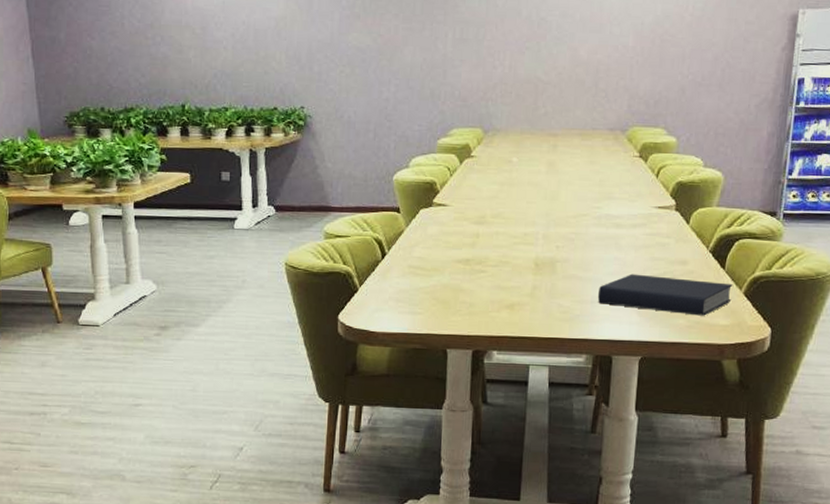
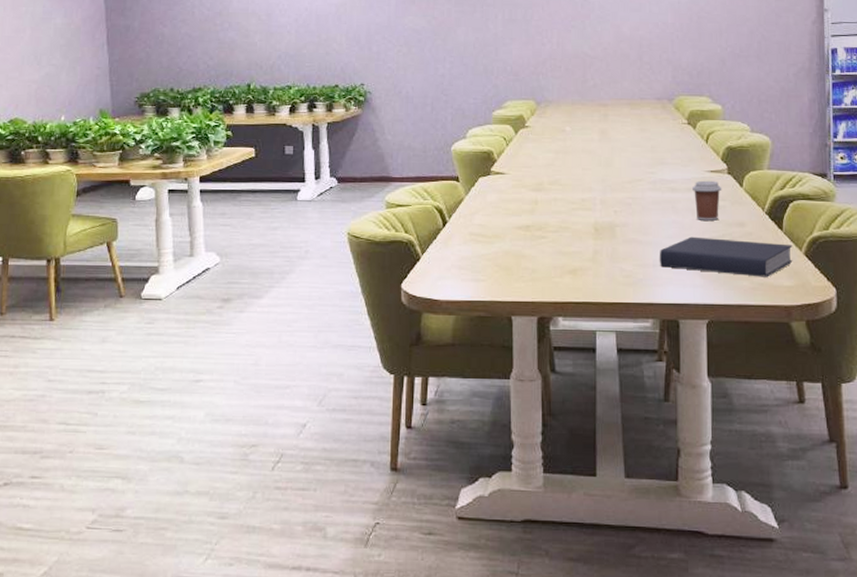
coffee cup: none [638,216,668,258] -> present [692,180,722,221]

